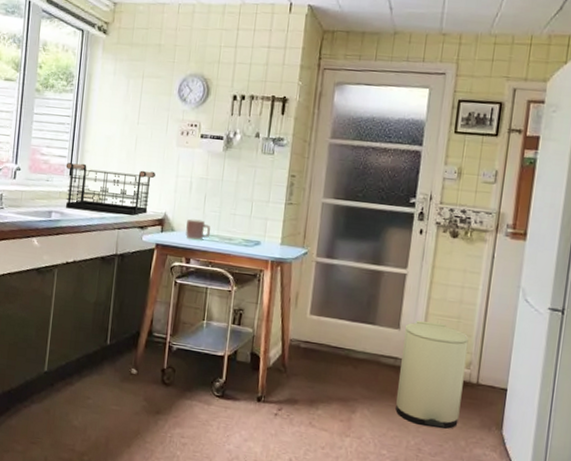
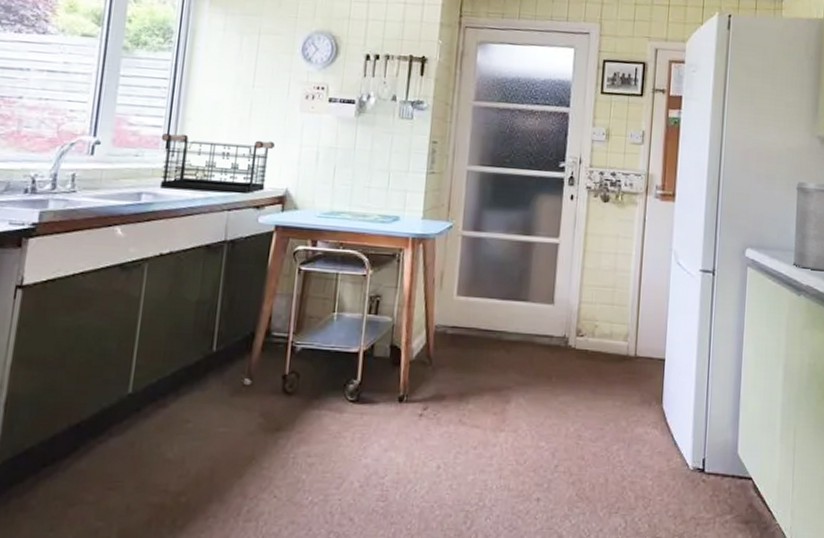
mug: present [185,219,211,241] -> none [311,194,342,220]
pedal bin: present [395,321,469,429] -> none [553,293,625,410]

